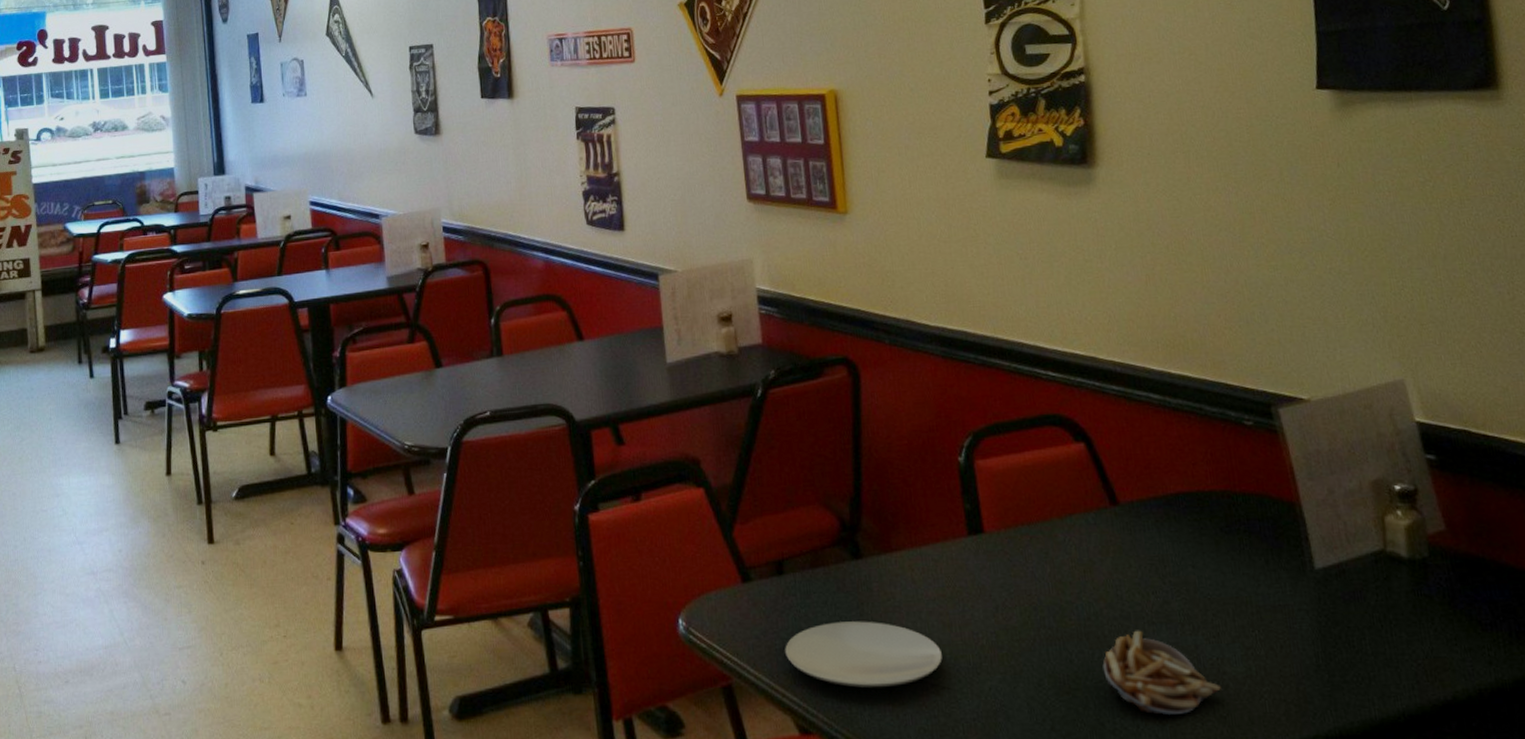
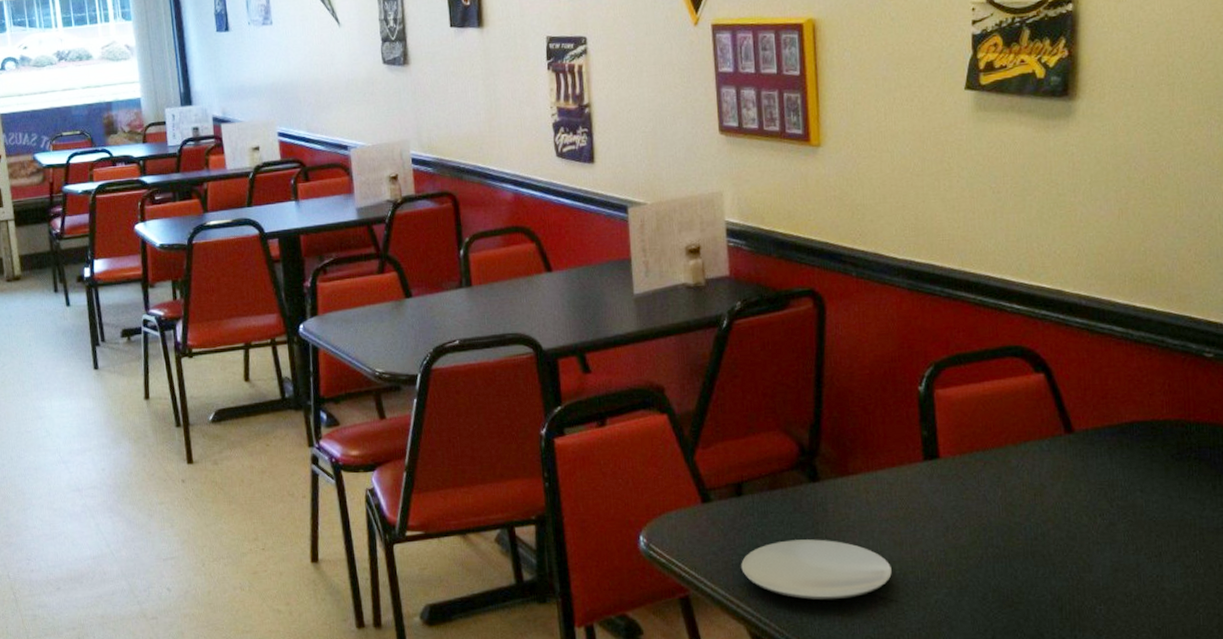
french fries: present [1102,630,1221,716] -> none [1046,549,1158,628]

